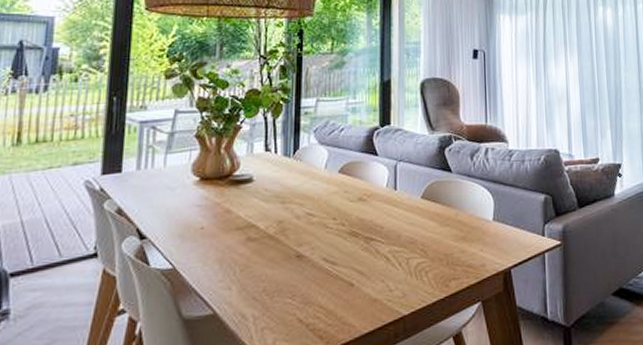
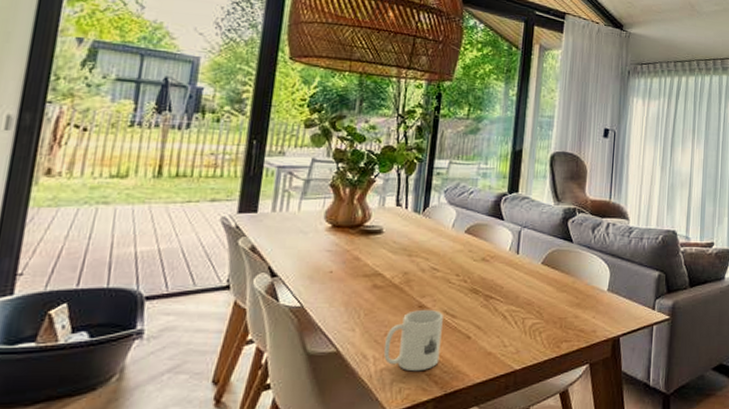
mug: none [263,259,323,328] -> present [383,310,443,372]

